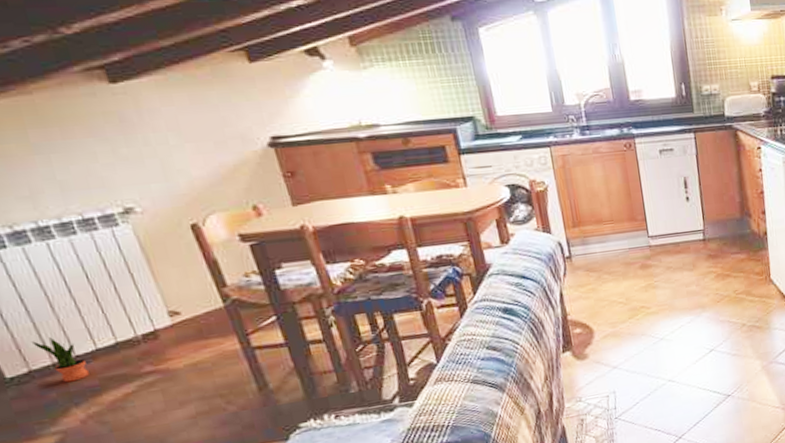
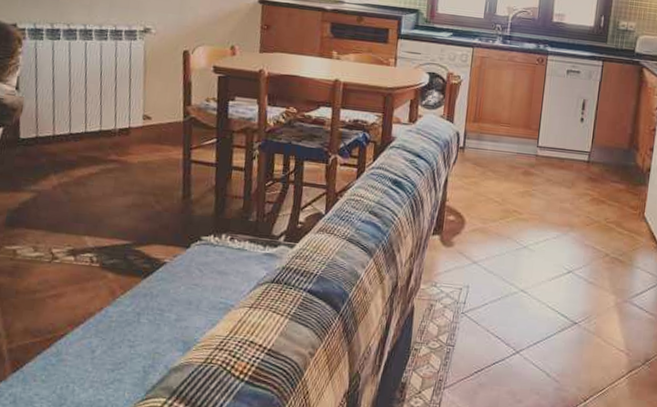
potted plant: present [31,337,89,383] -> none [46,114,75,154]

